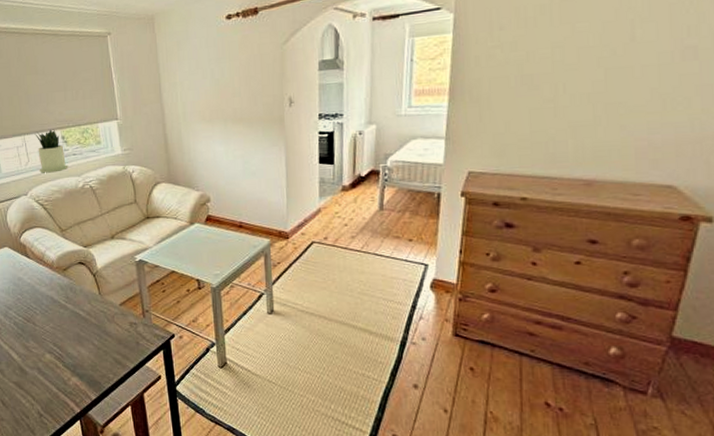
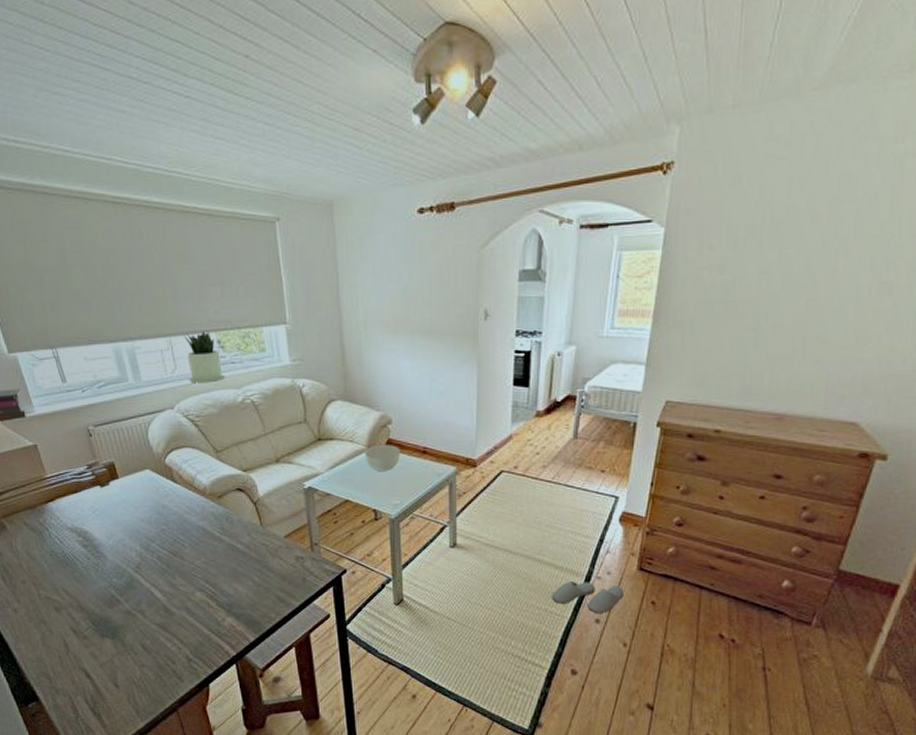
bowl: none [187,220,220,245] -> present [364,444,401,472]
slippers: none [367,346,441,378] -> present [551,580,624,613]

